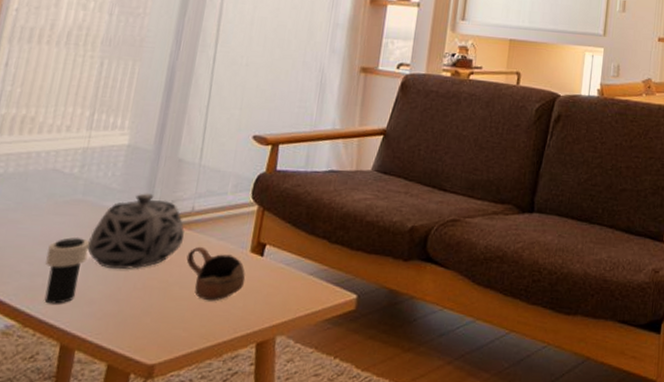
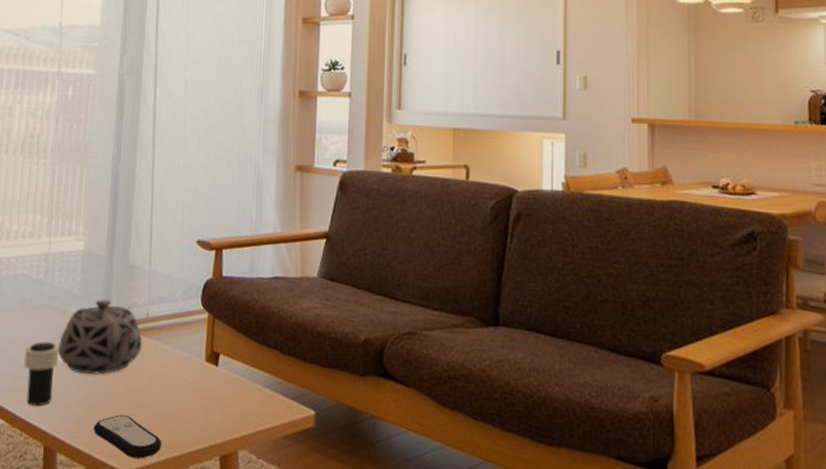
remote control: none [119,307,196,351] -> present [93,414,162,459]
cup: present [186,246,246,301] -> none [146,353,203,411]

